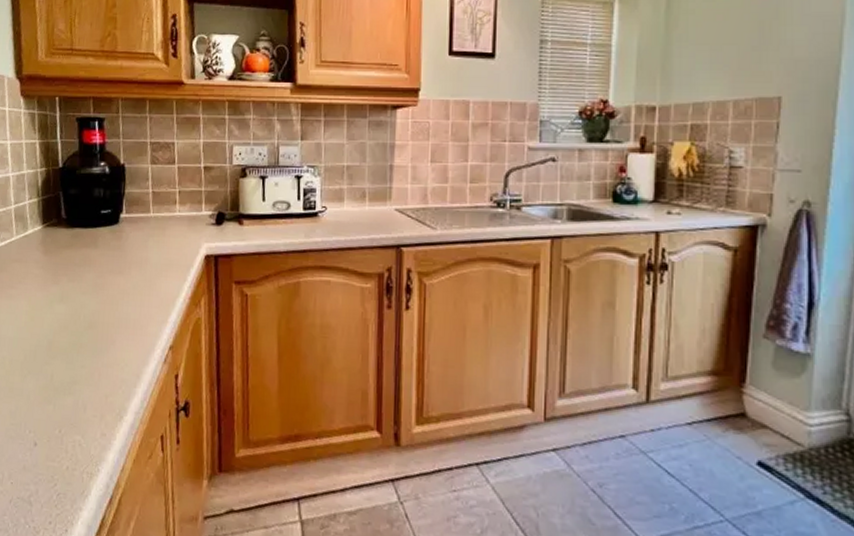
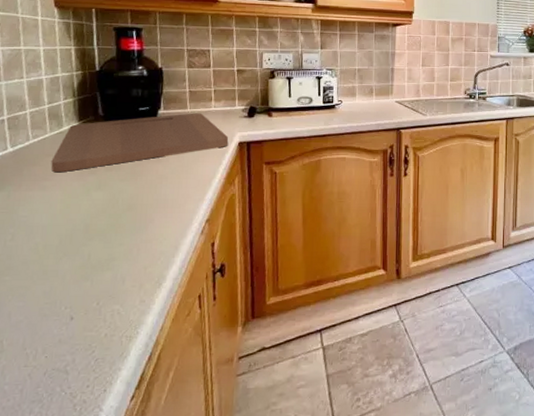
cutting board: none [17,218,195,281] -> present [51,113,229,173]

